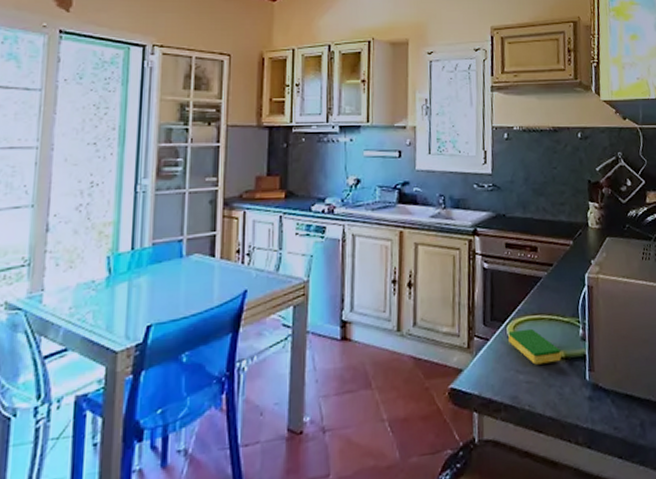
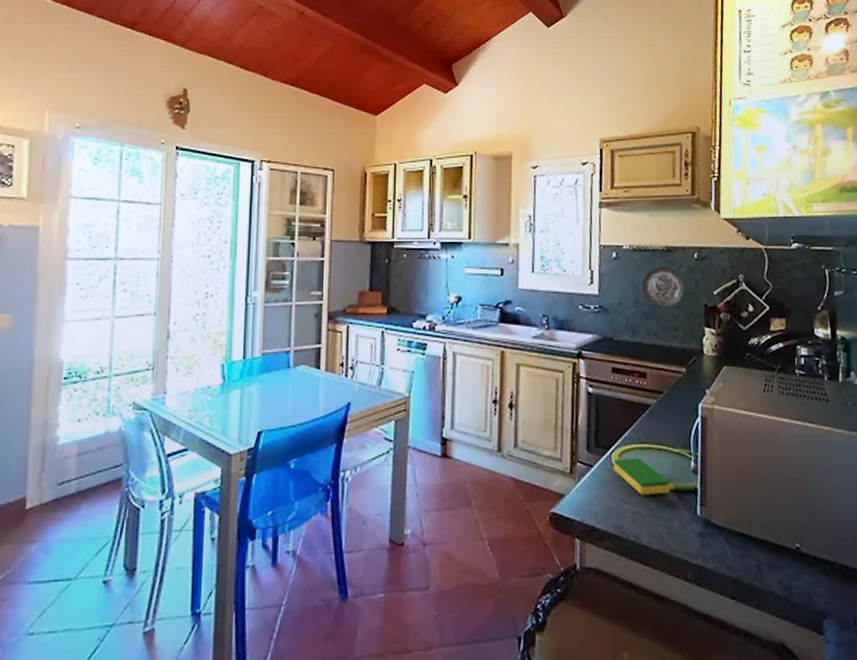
decorative plate: none [532,146,570,185] -> present [642,266,684,309]

